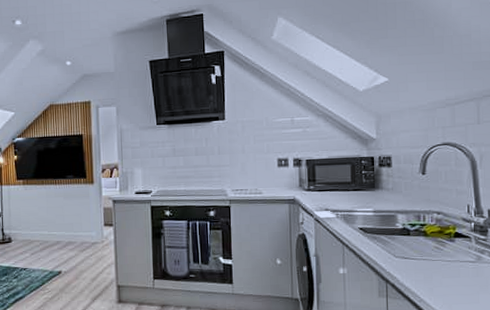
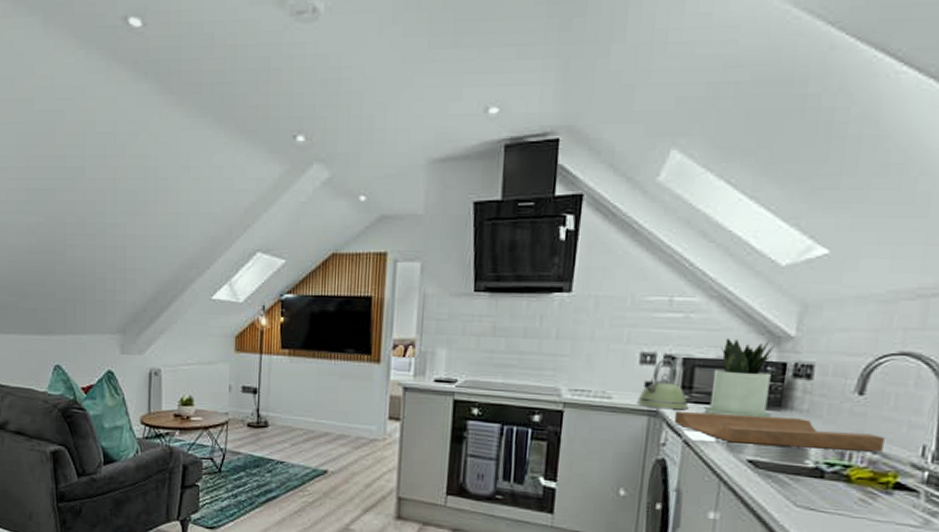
kettle: none [279,161,315,198] -> present [635,358,689,411]
cutting board: none [306,195,443,217] -> present [673,411,885,452]
planter: none [325,141,371,199] -> present [704,339,775,418]

